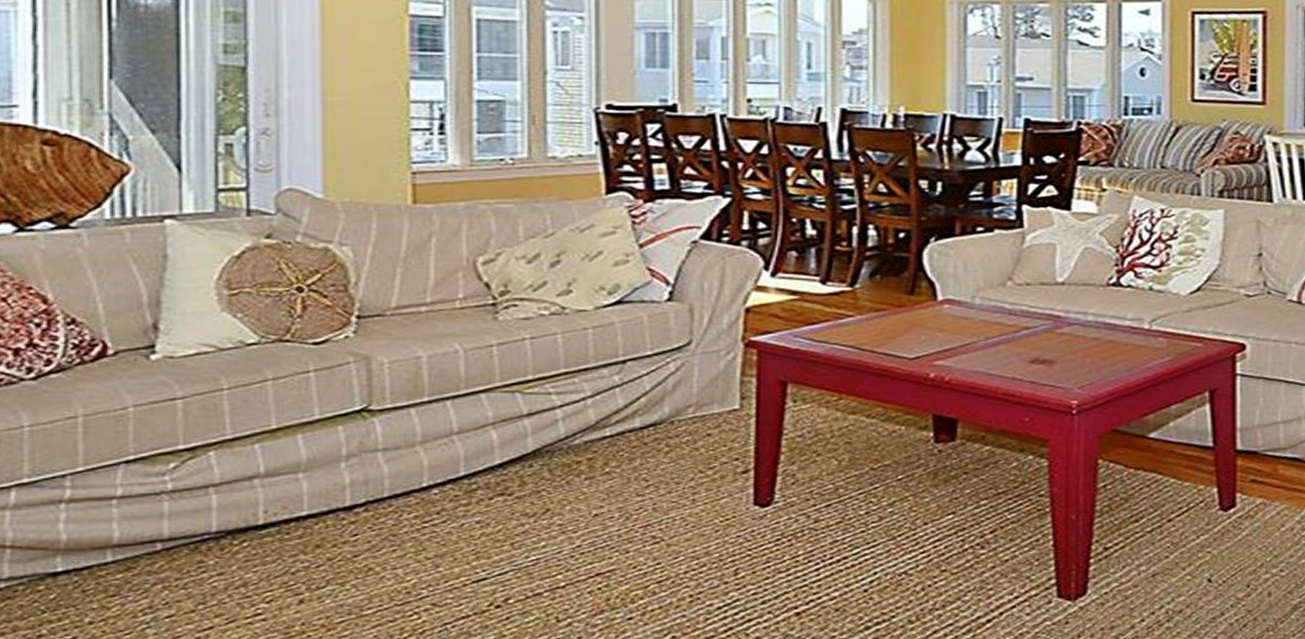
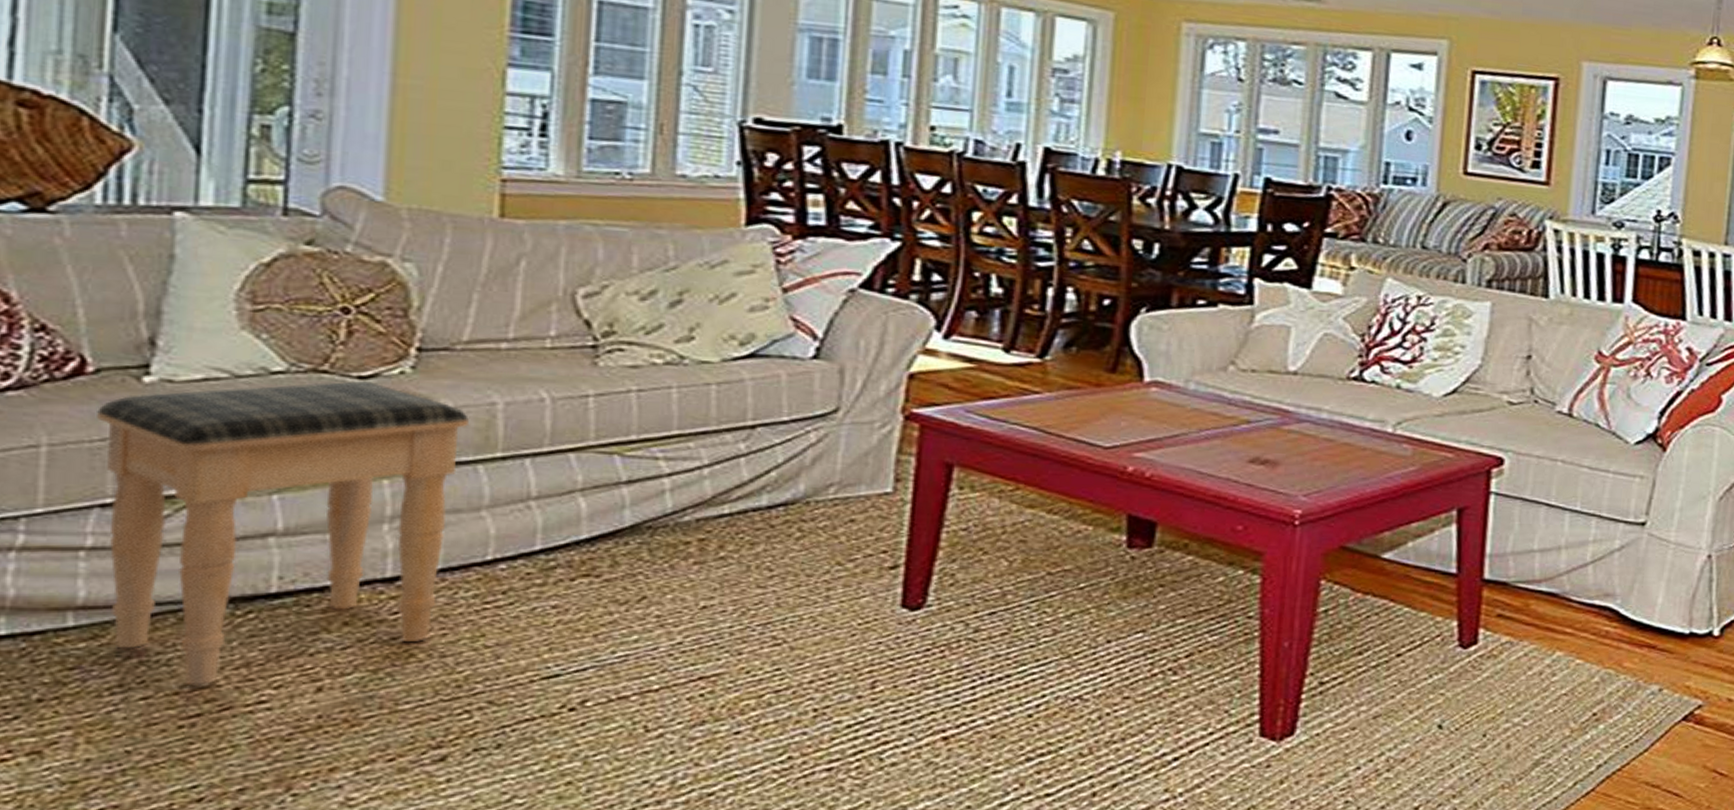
footstool: none [118,346,401,604] -> present [97,380,469,686]

